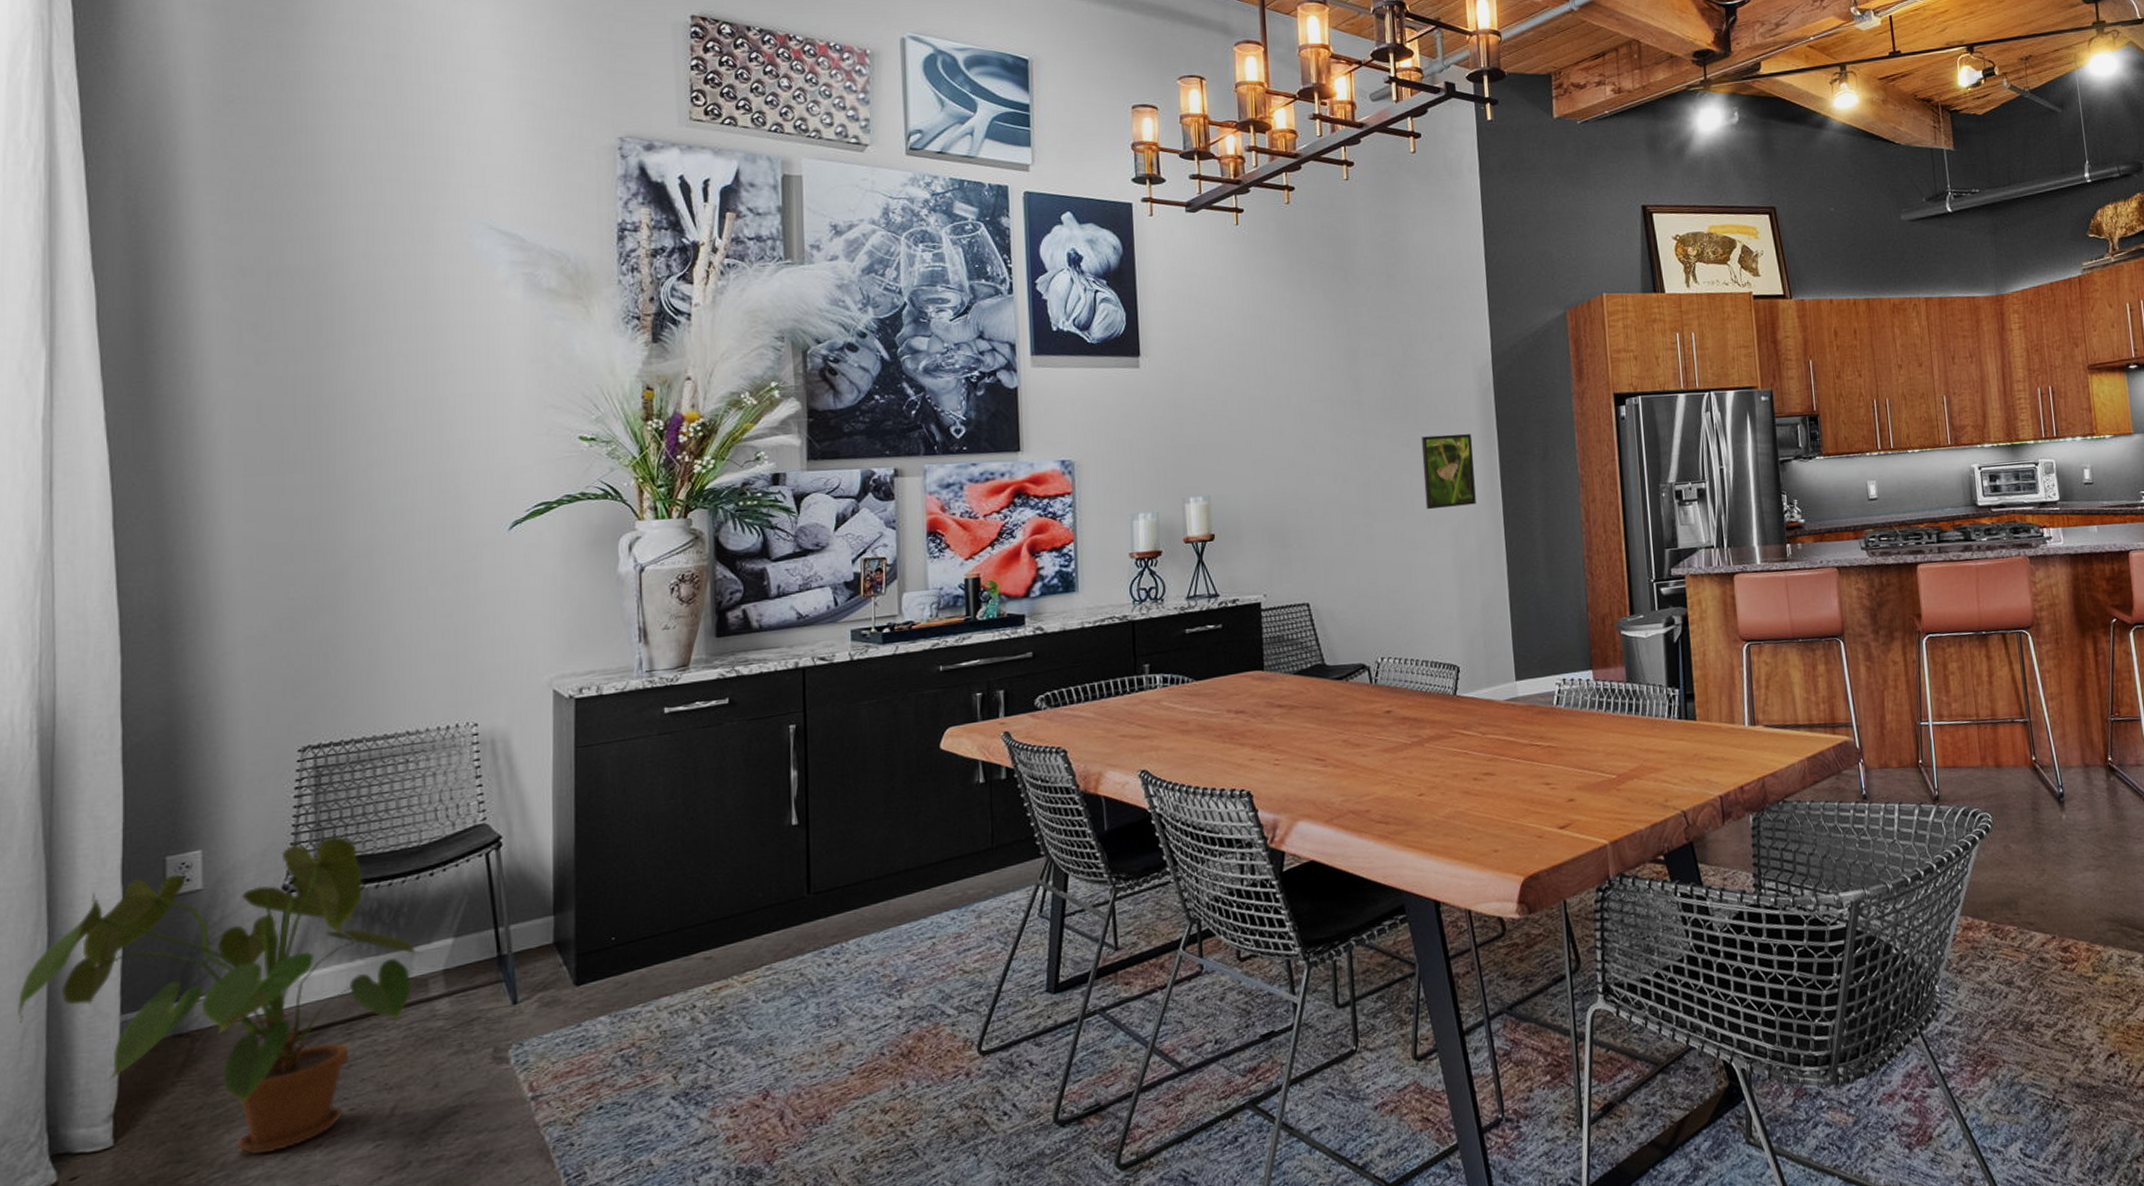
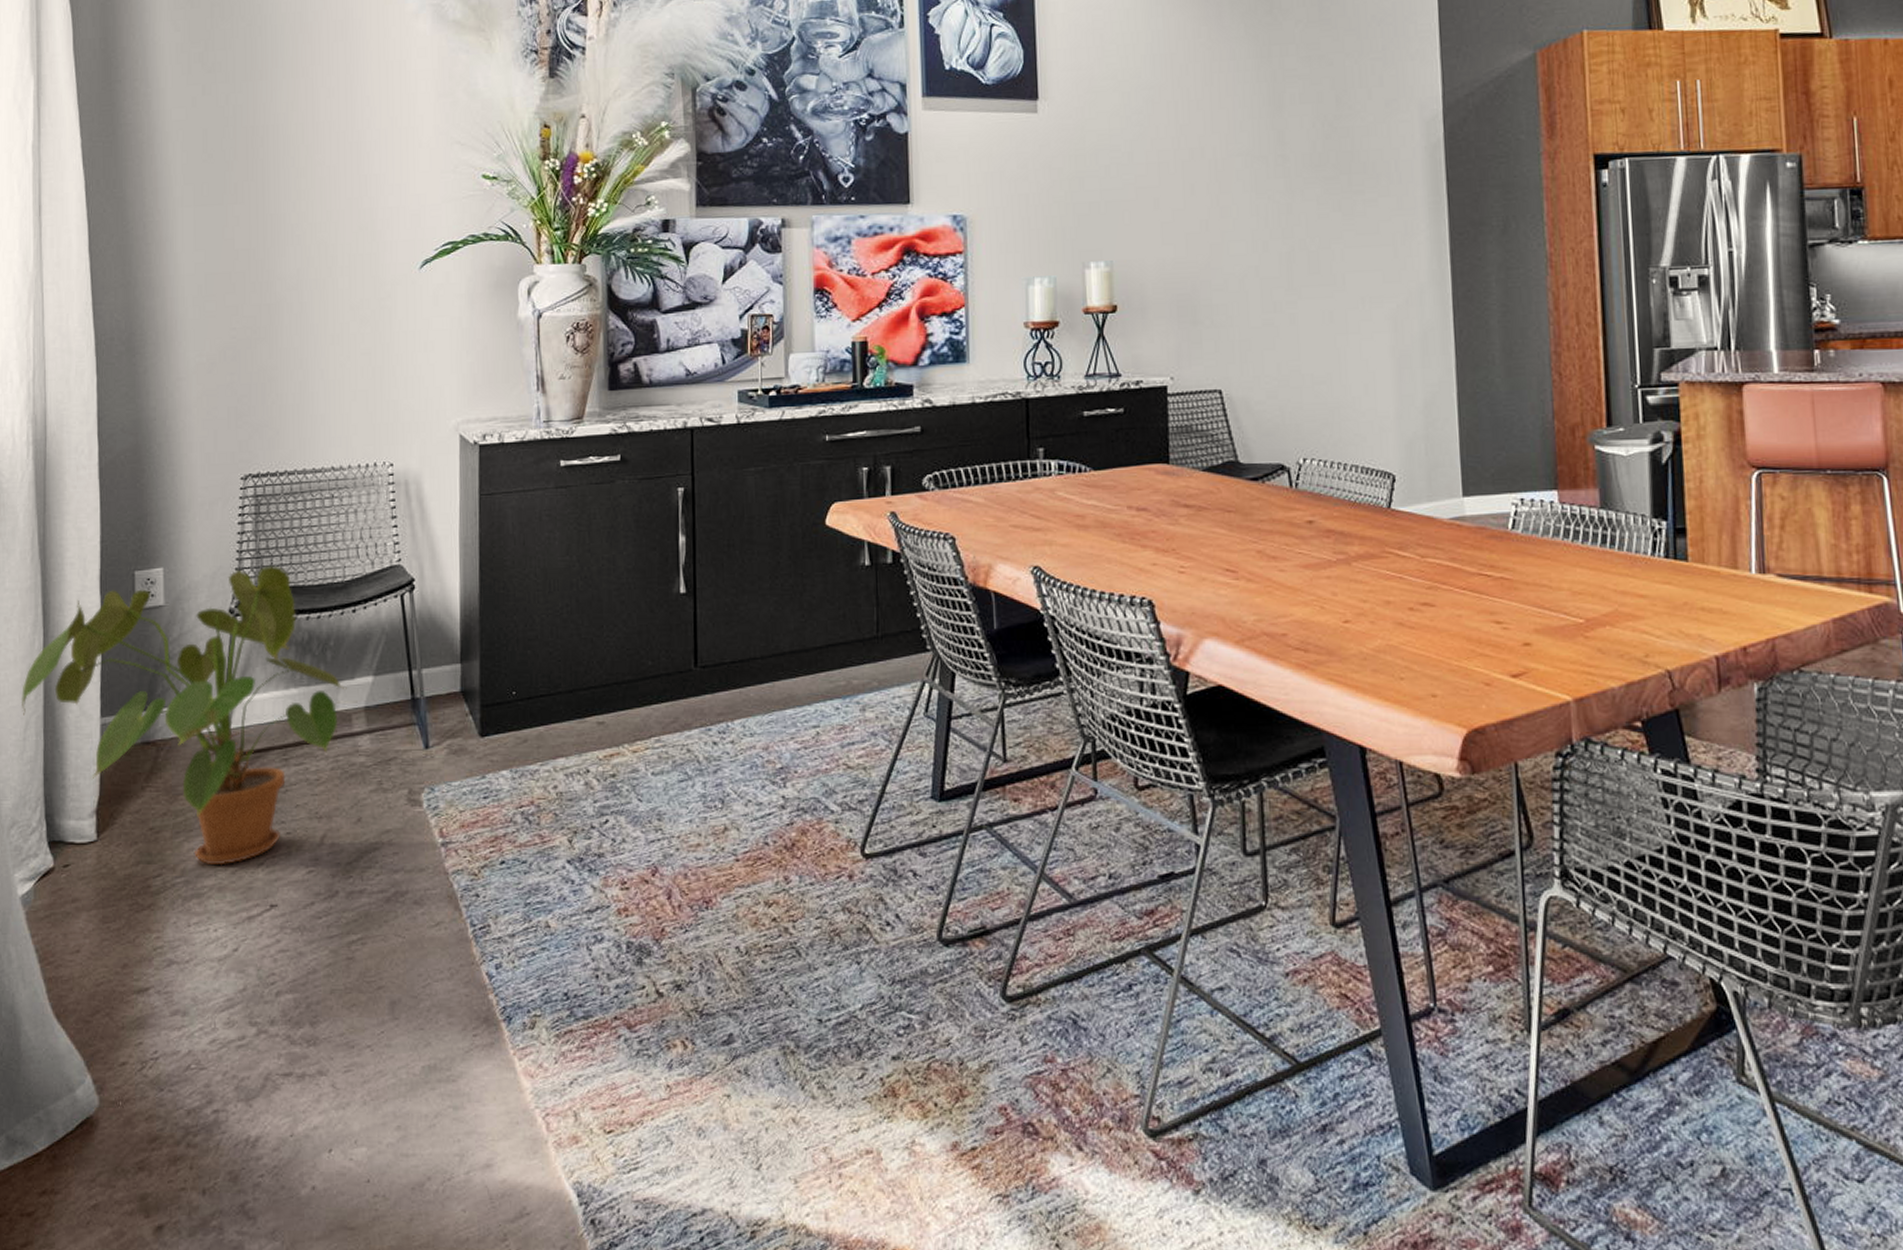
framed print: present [1421,434,1476,510] -> none [1355,198,1420,288]

